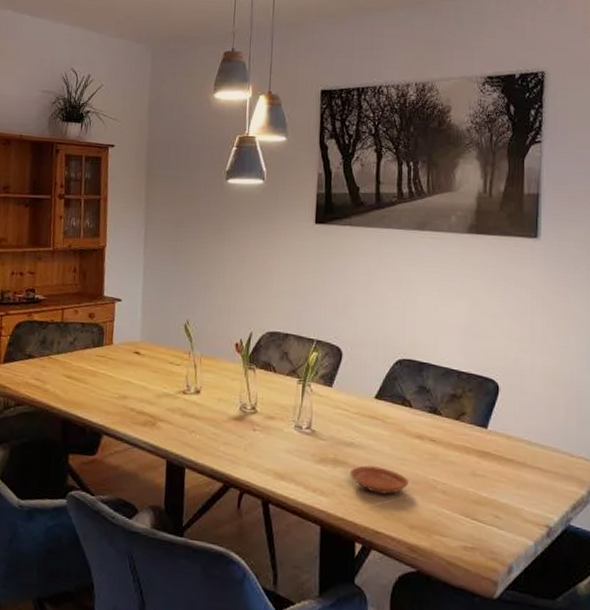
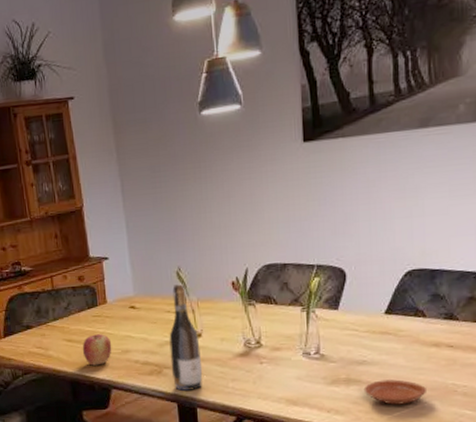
apple: none [80,374,111,408] -> present [82,334,112,366]
wine bottle: none [165,337,197,449] -> present [169,284,203,391]

